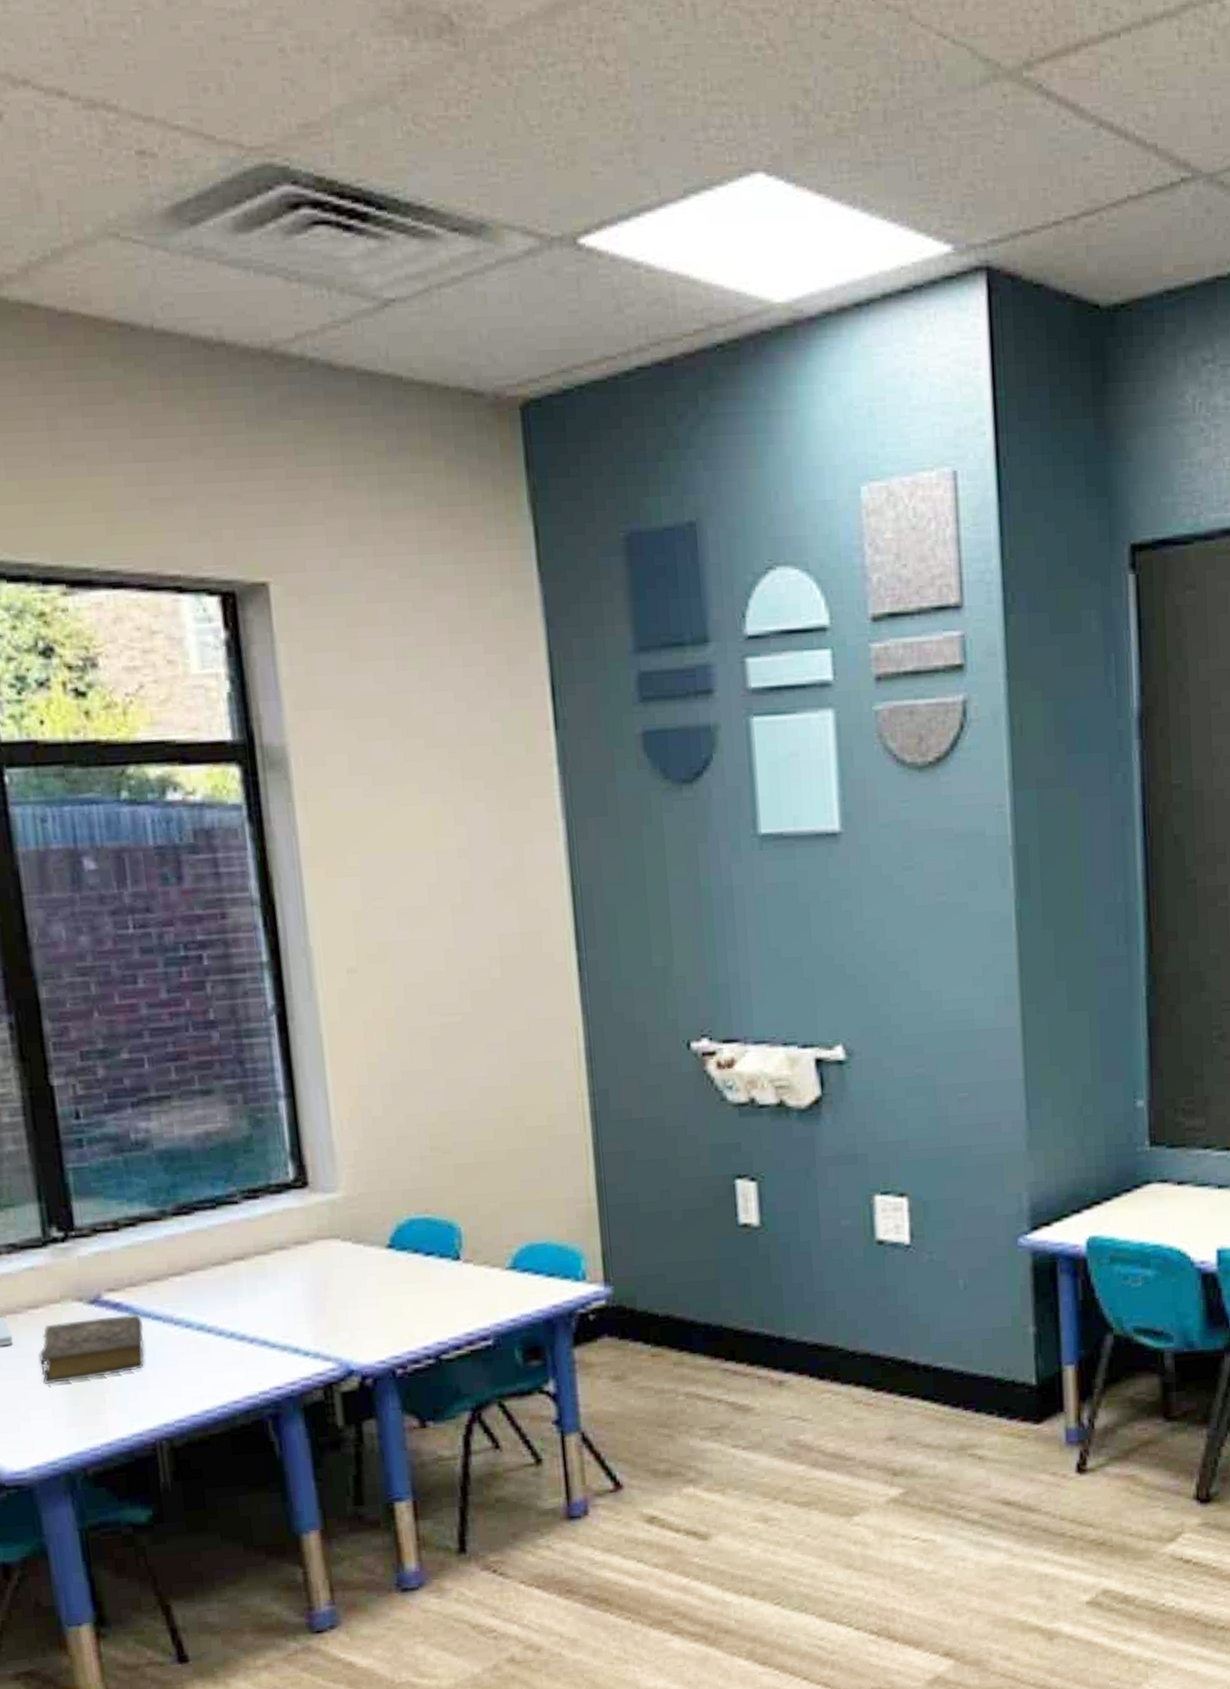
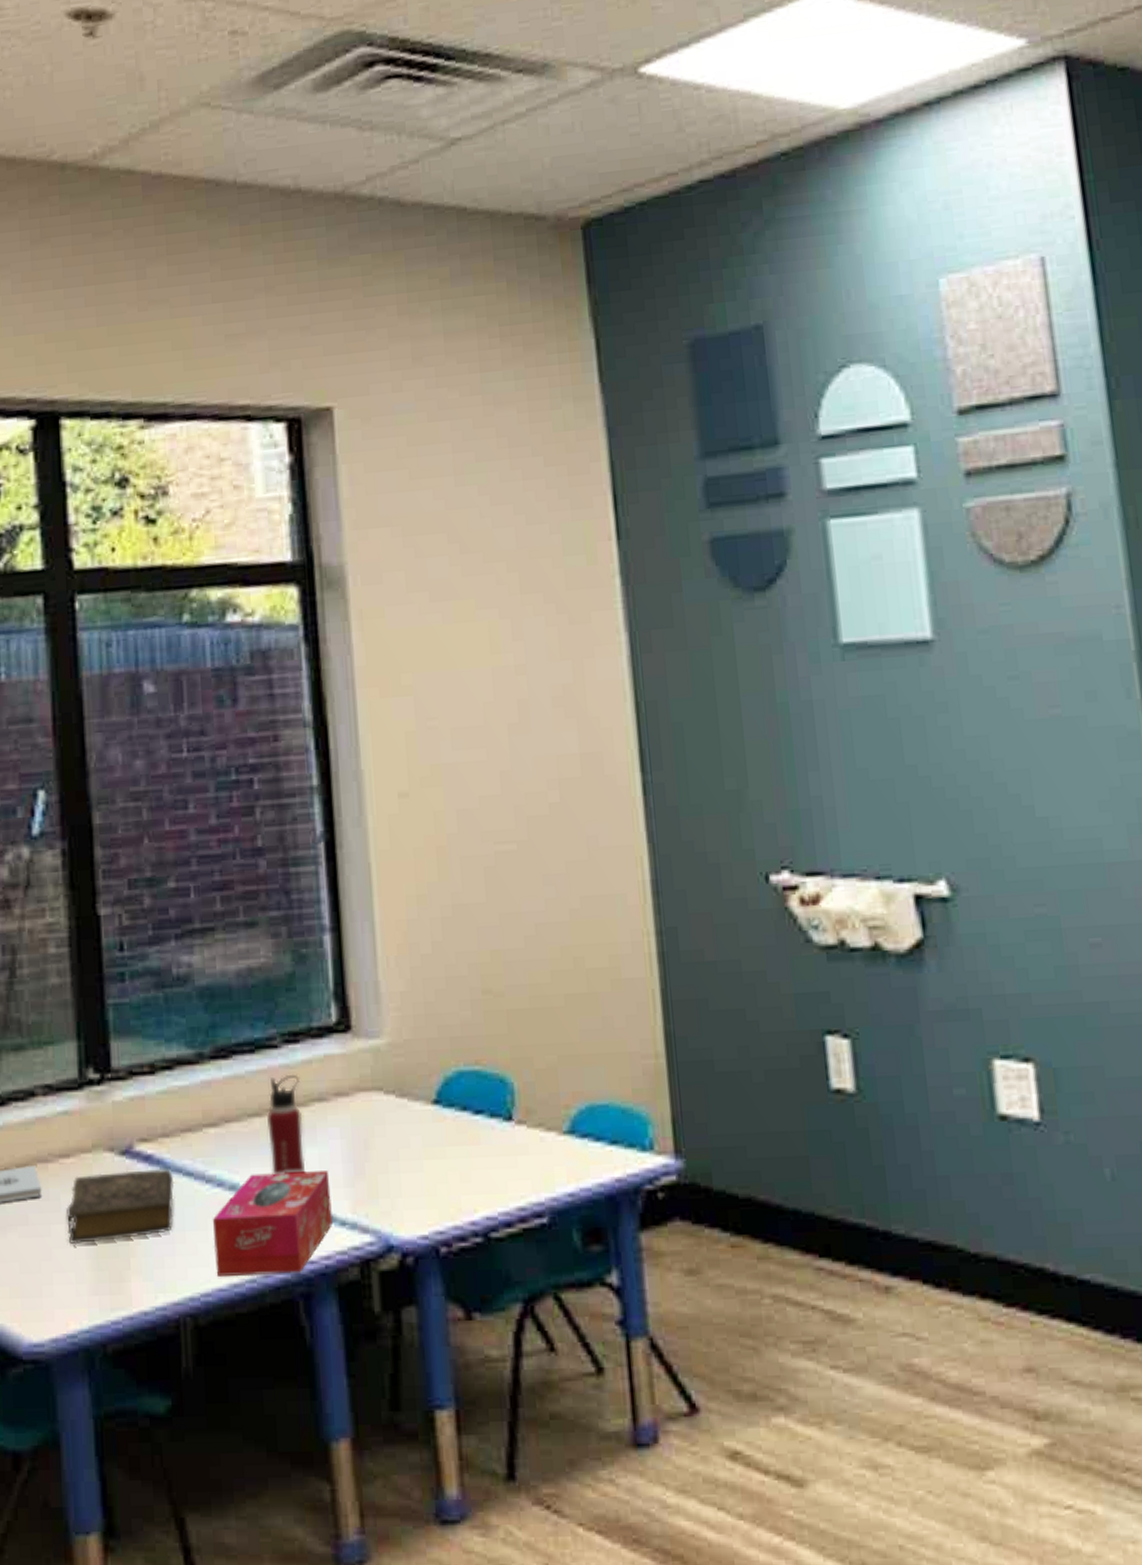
tissue box: none [183,1309,297,1404] -> present [213,1171,333,1277]
water bottle: none [229,1227,270,1315] -> present [266,1074,306,1175]

